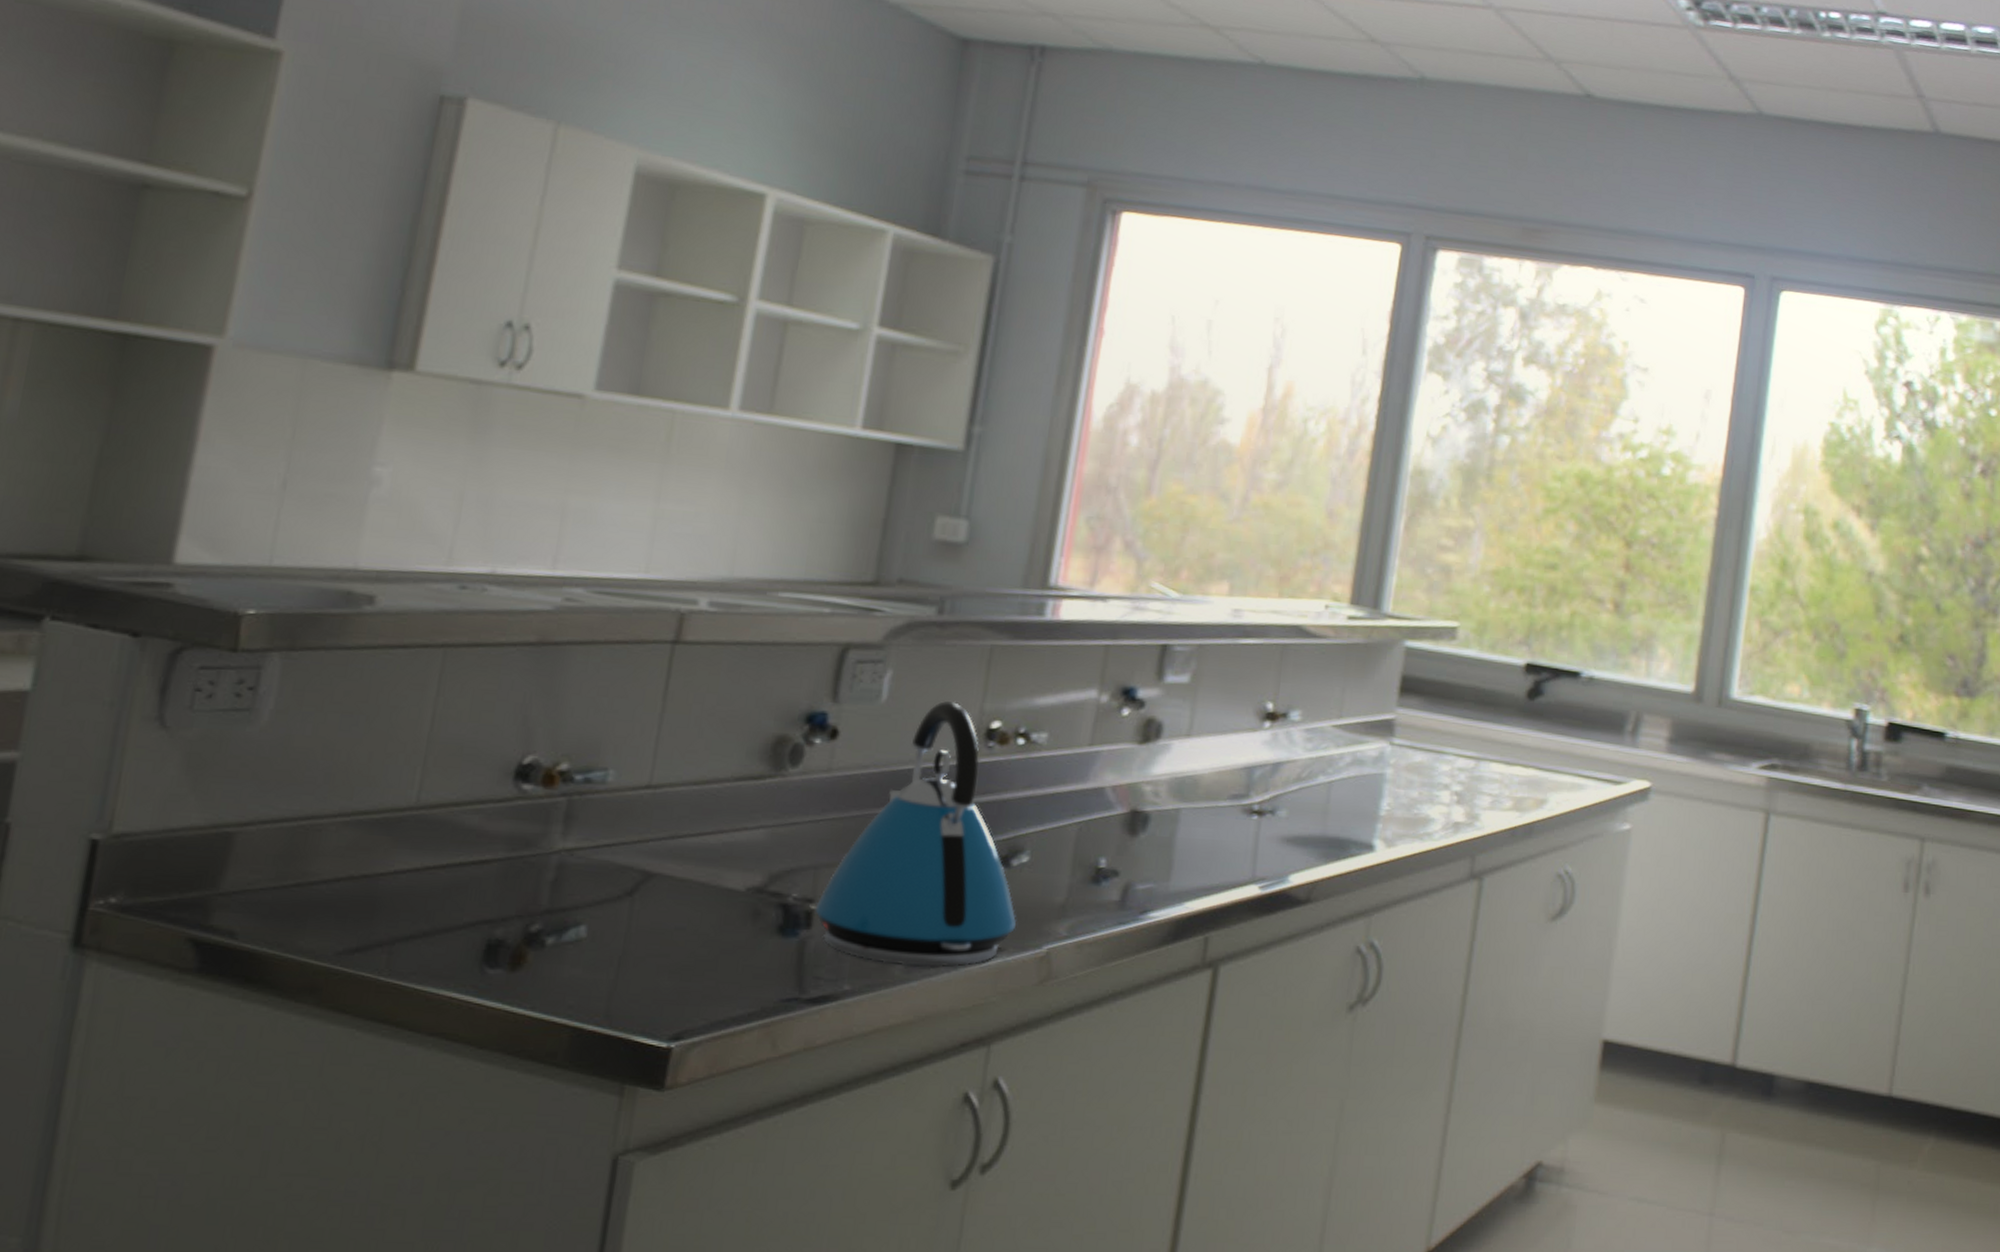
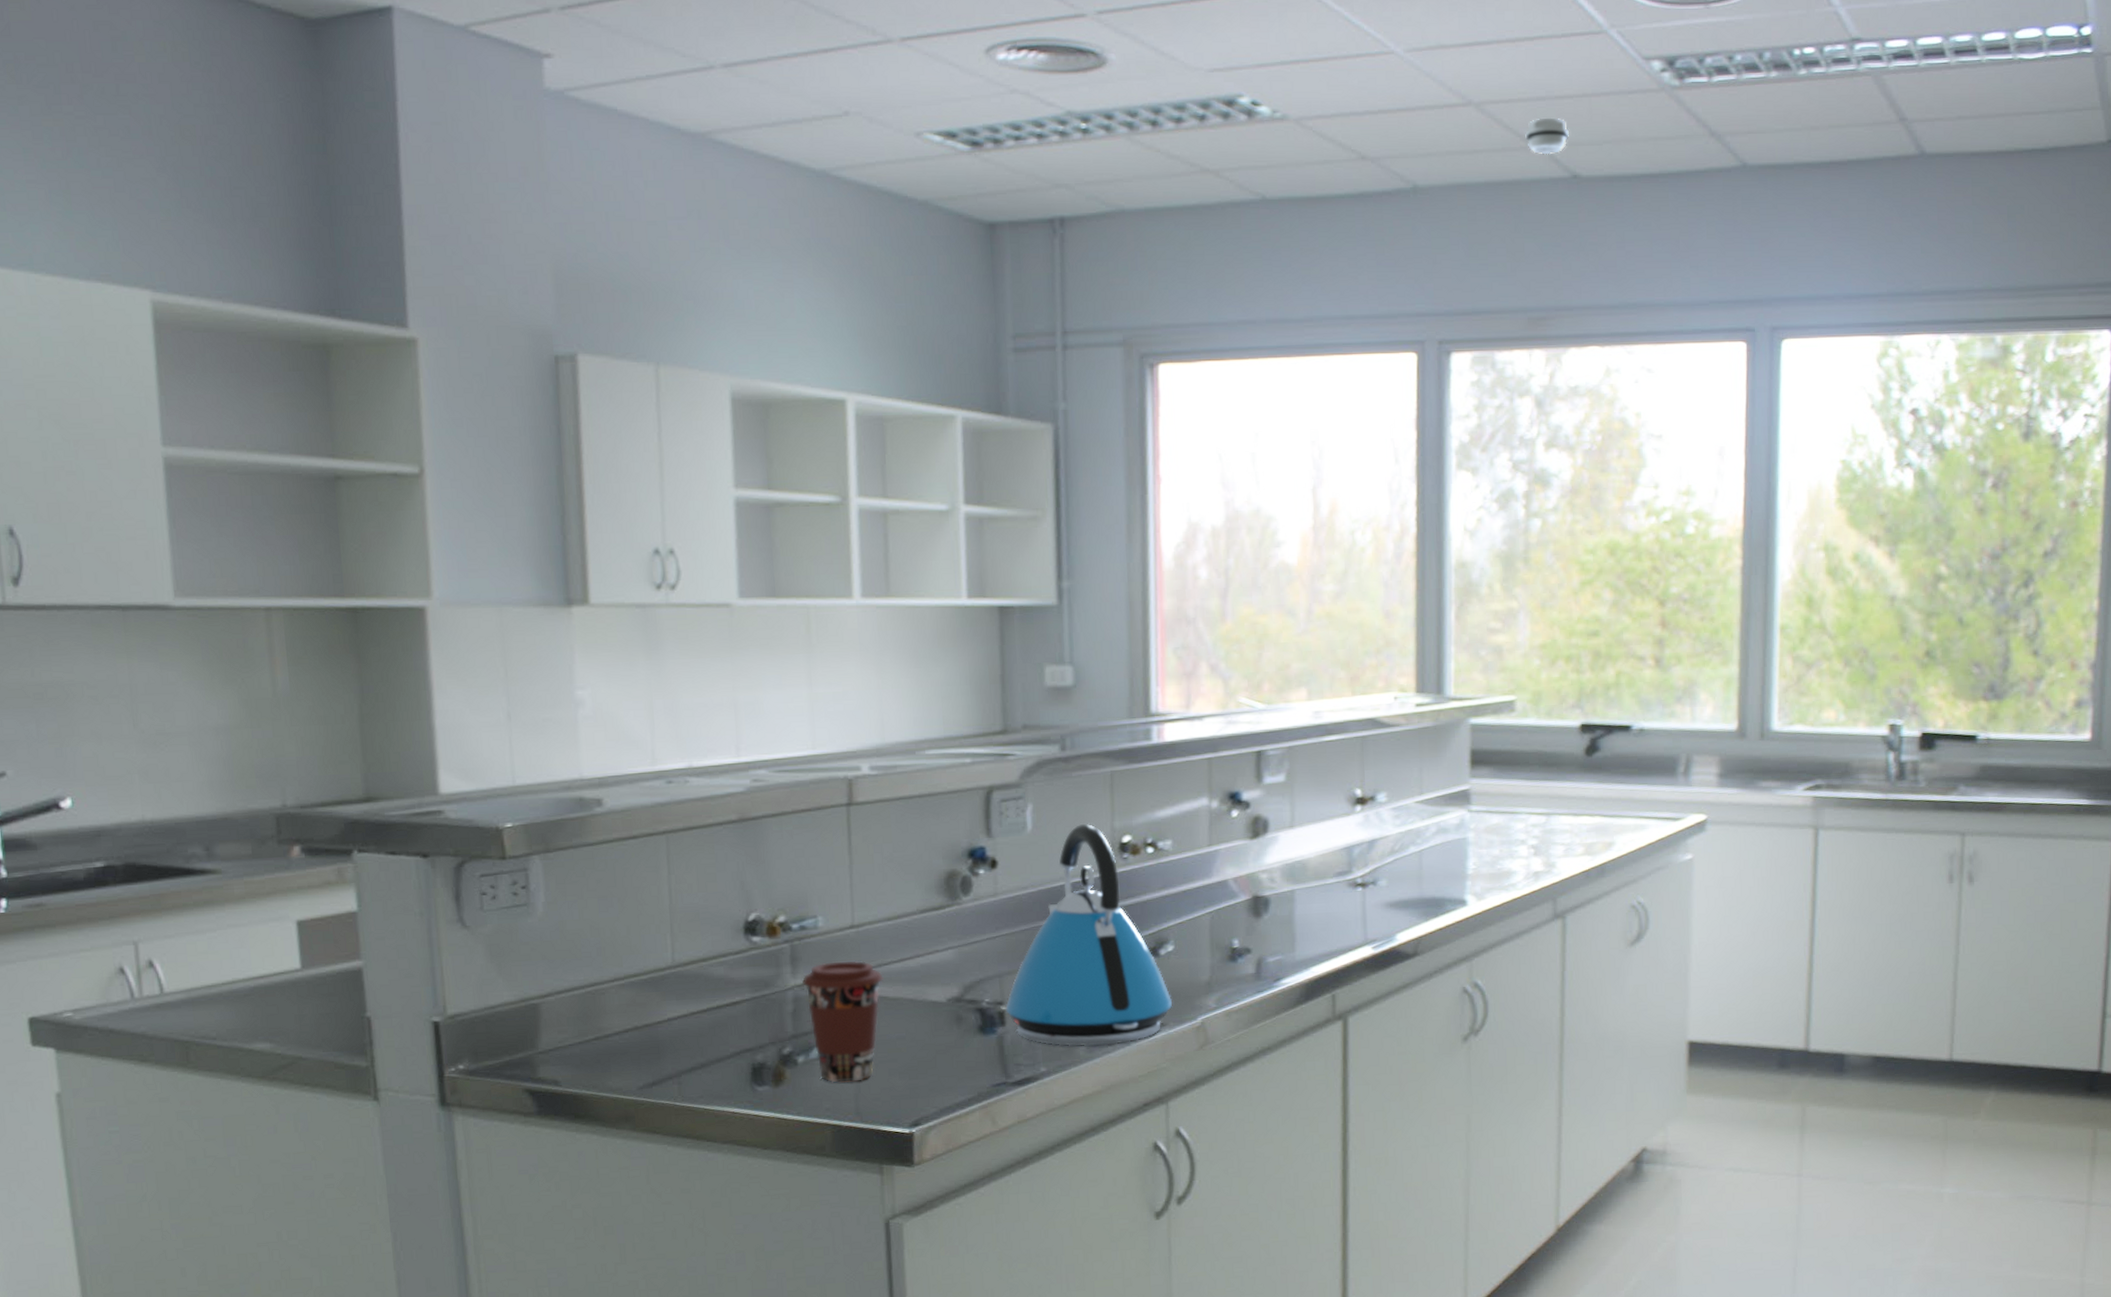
coffee cup: none [570,825,674,976] -> present [801,960,883,1083]
smoke detector: none [1542,33,1588,70] -> present [1525,117,1569,155]

